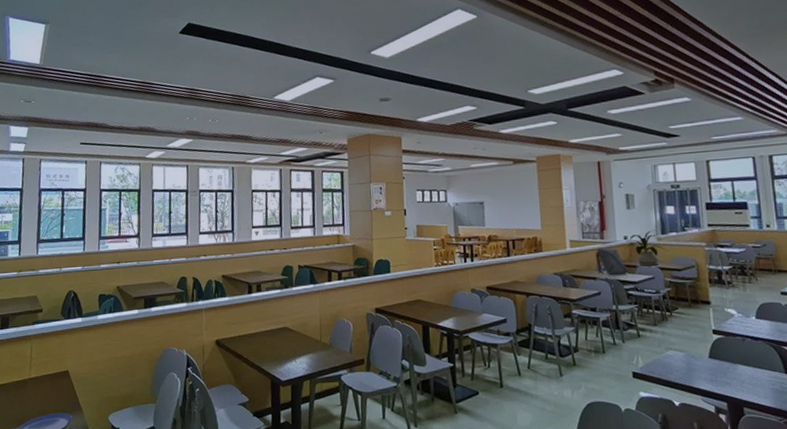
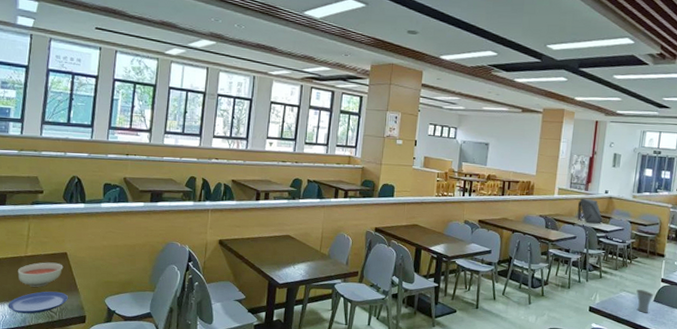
bowl: none [23,382,66,410] -> present [17,262,64,287]
house plant: present [625,230,667,267] -> none [604,188,639,219]
cup: none [685,345,708,374] -> present [636,289,654,313]

